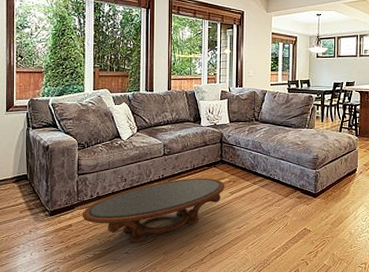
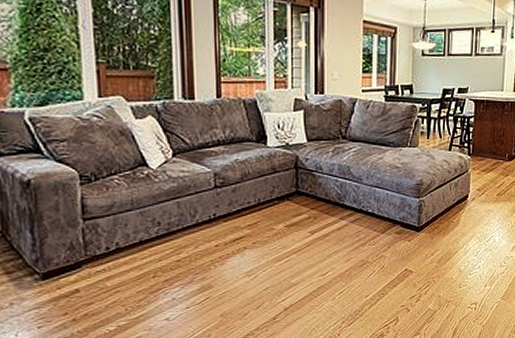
coffee table: present [82,178,225,243] -> none [94,215,303,306]

